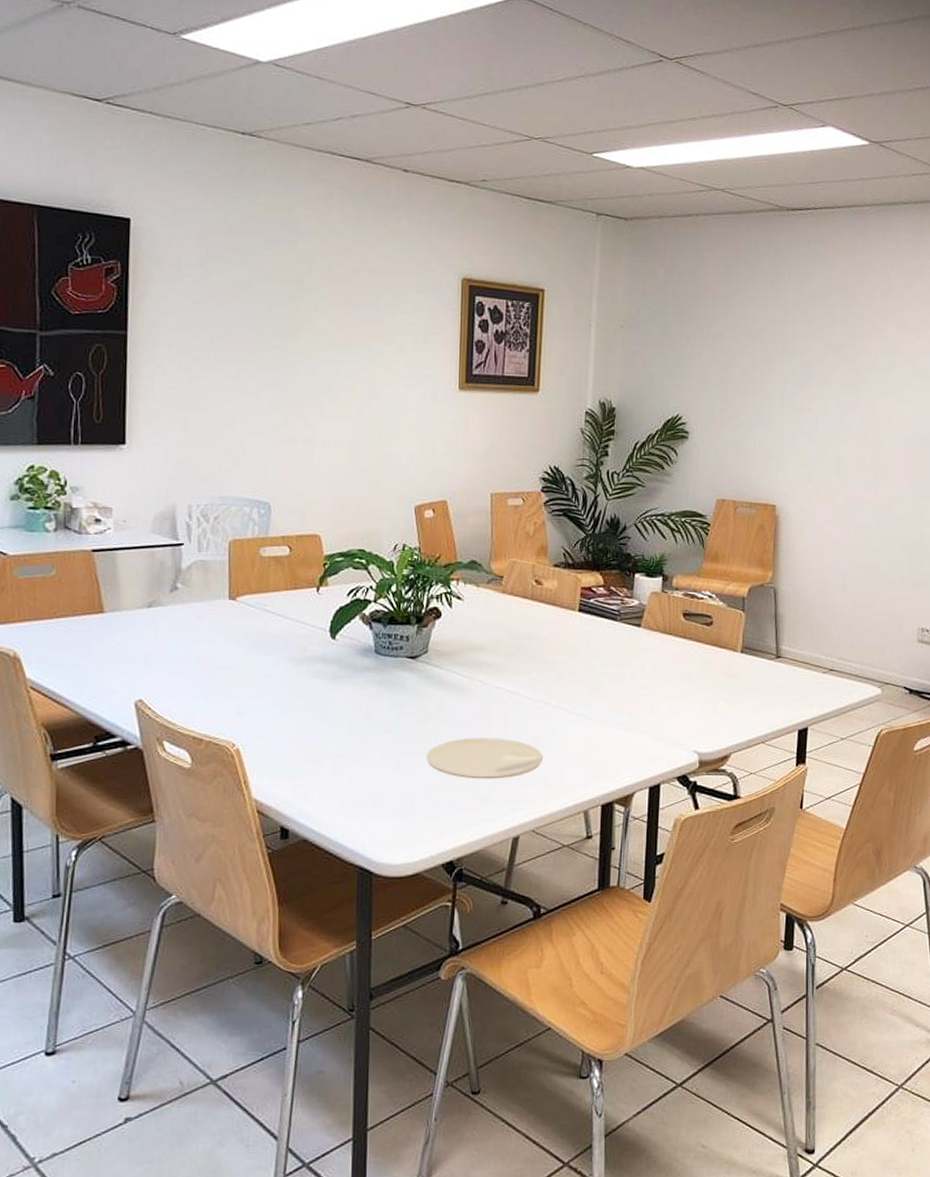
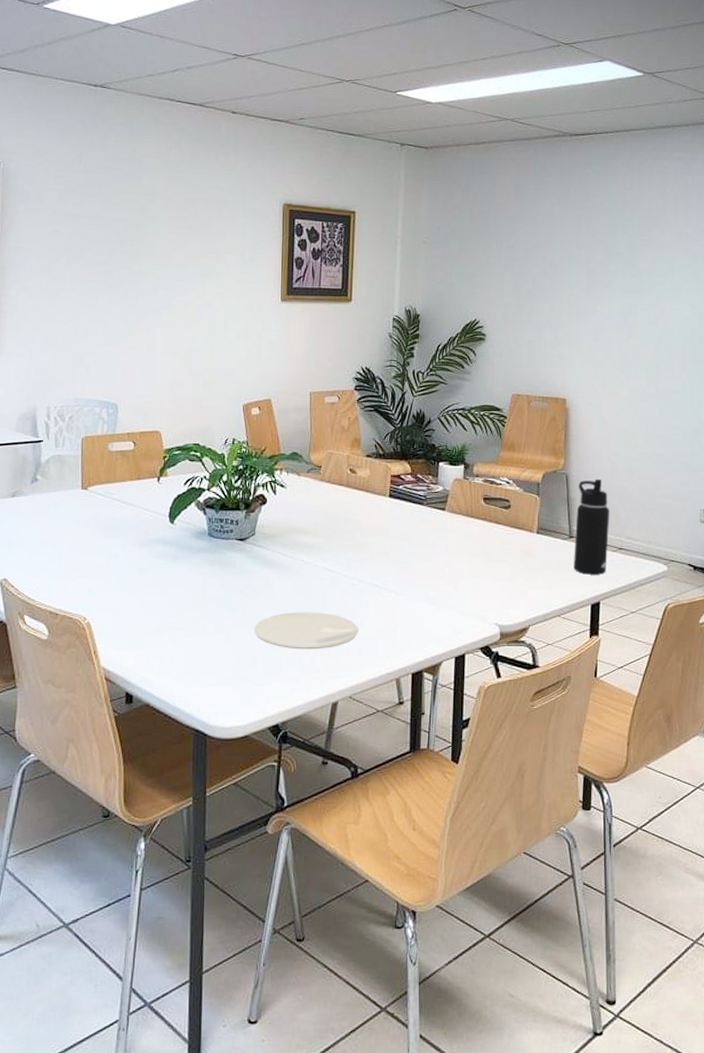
water bottle: none [780,593,821,698] -> present [574,478,610,575]

